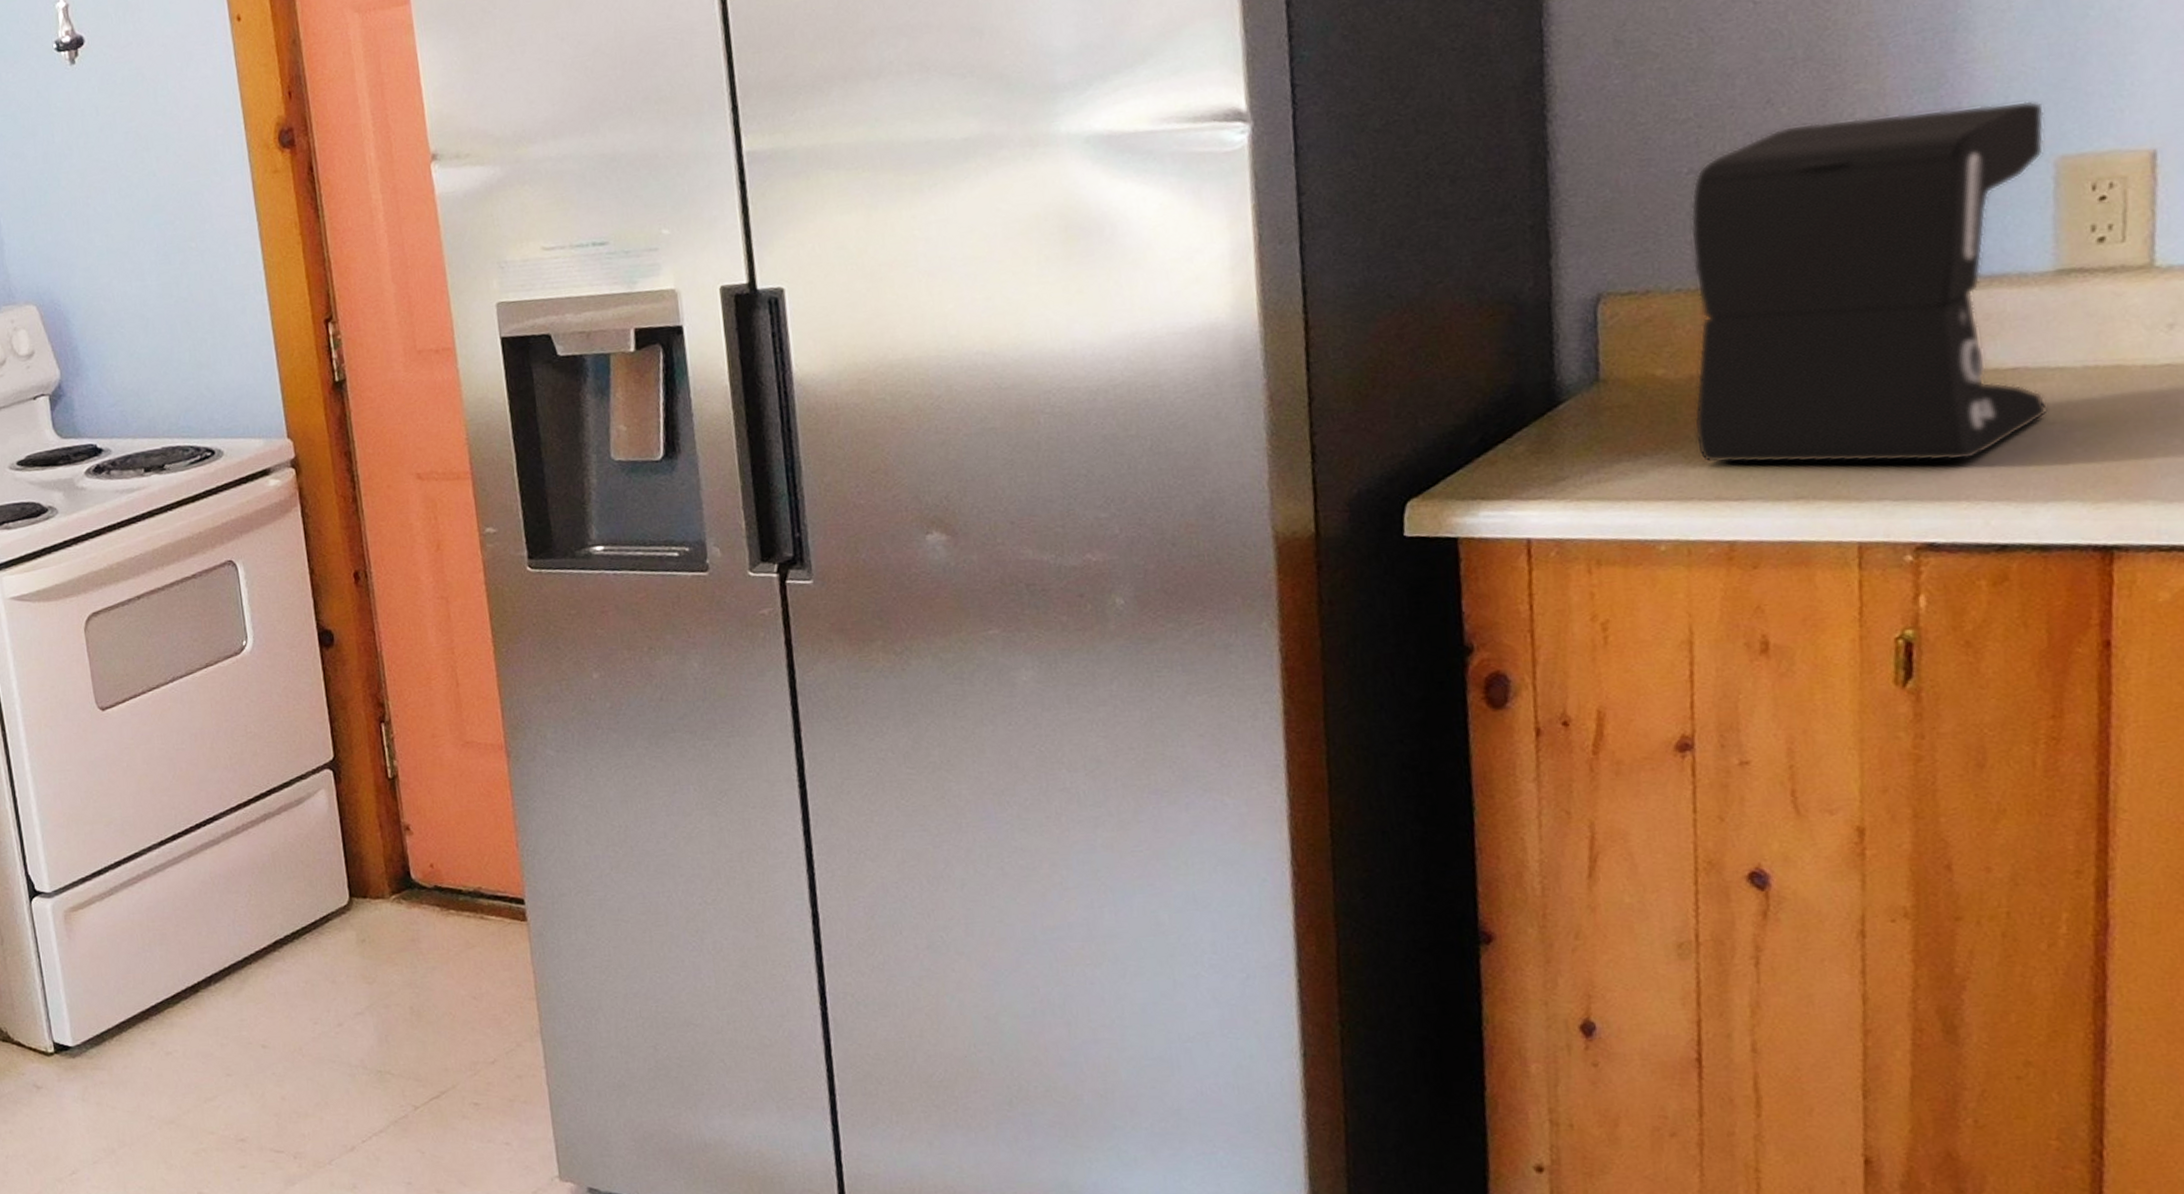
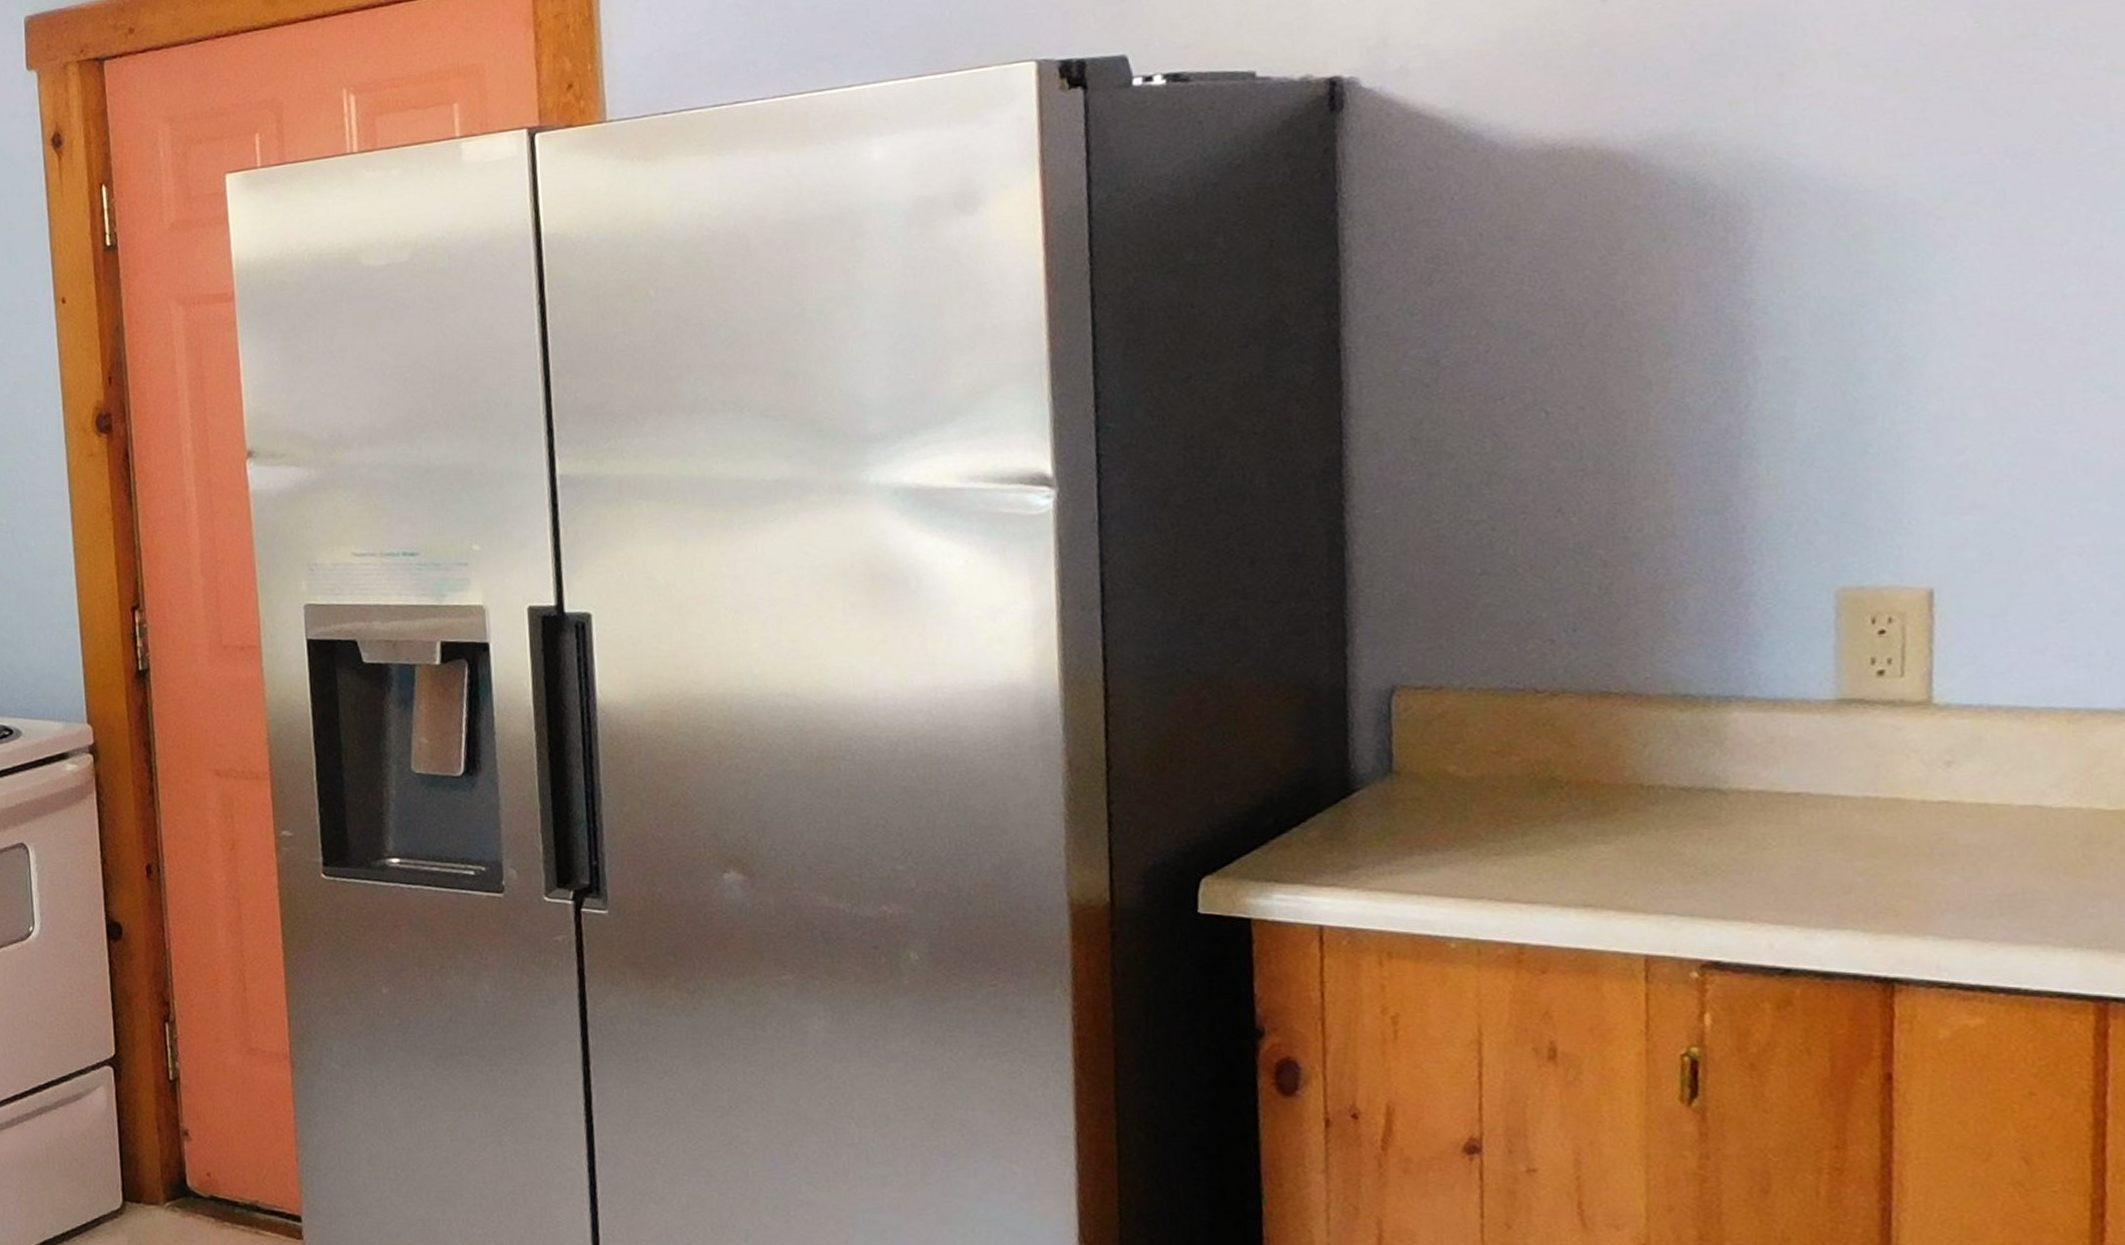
coffee maker: present [1690,100,2049,464] -> none [1483,530,1831,881]

